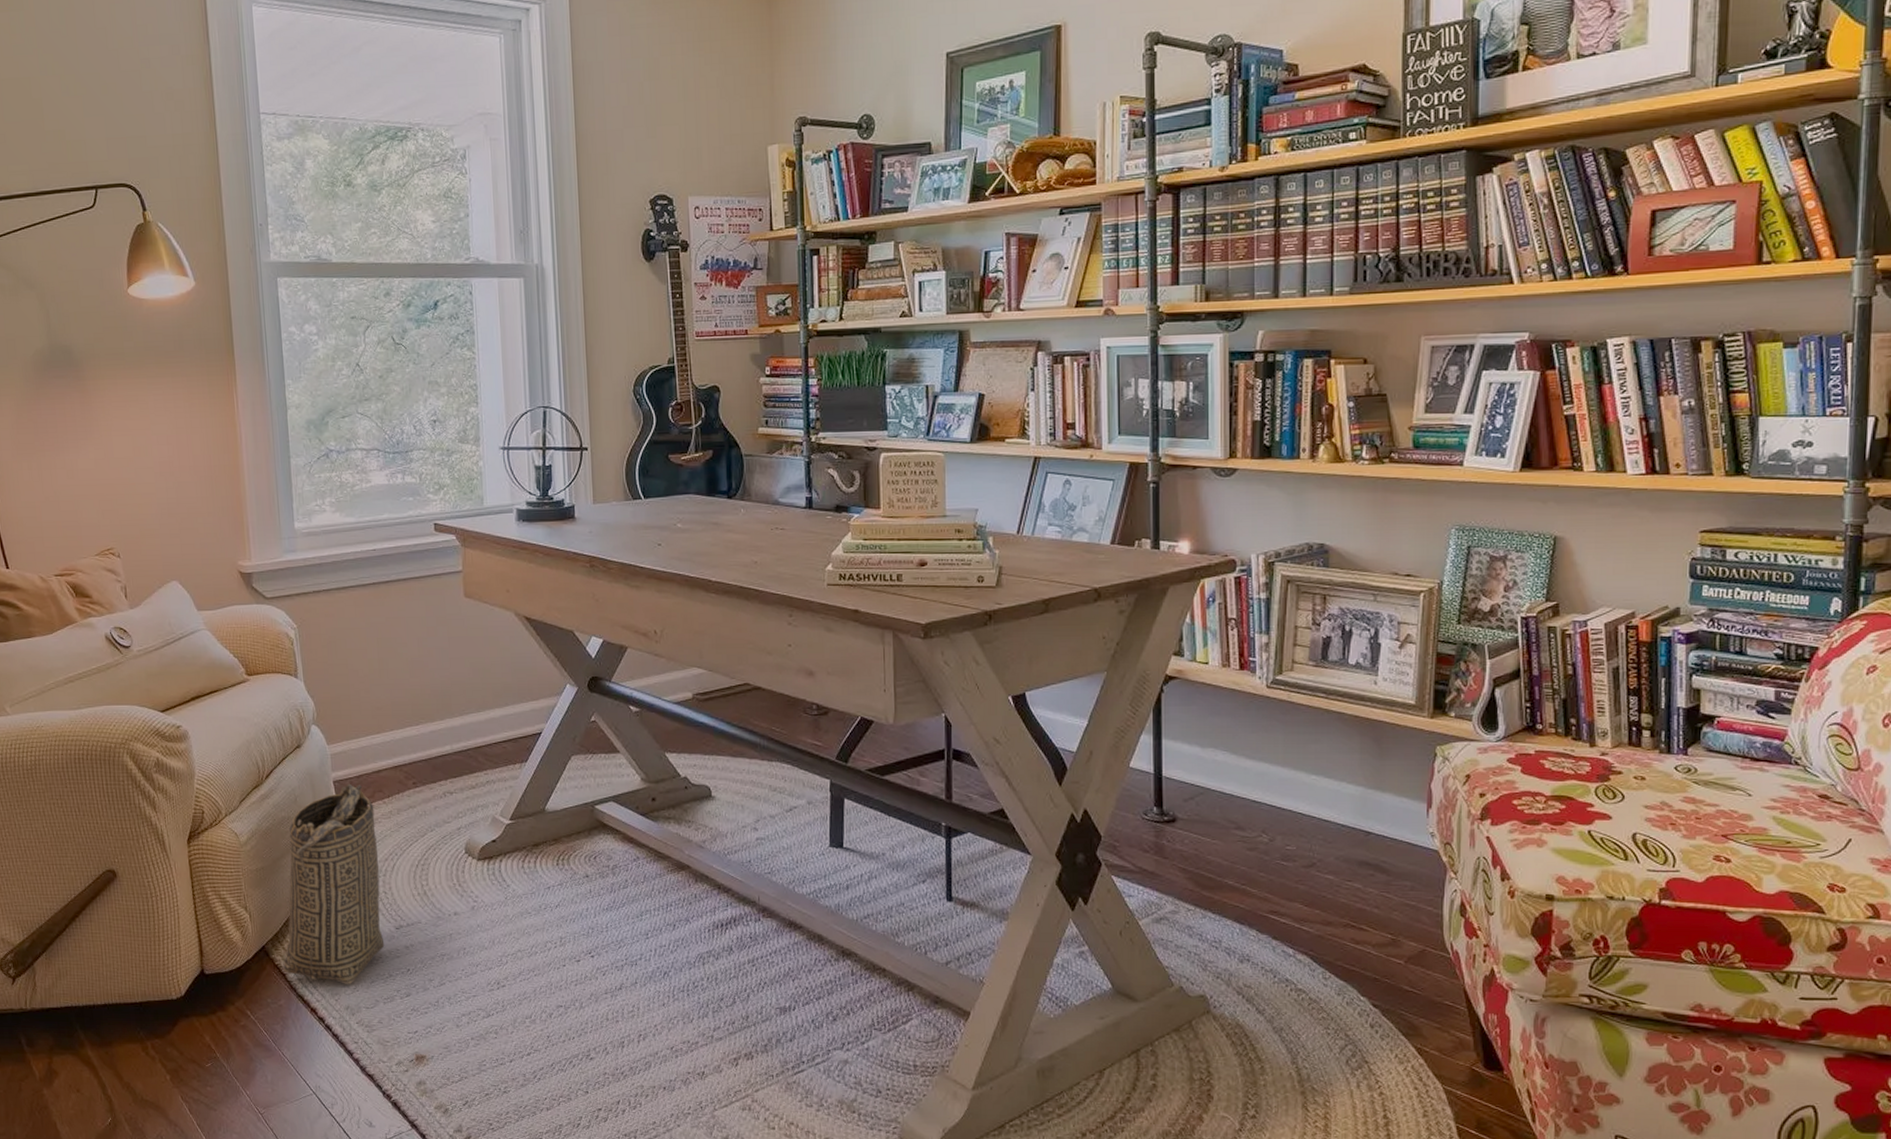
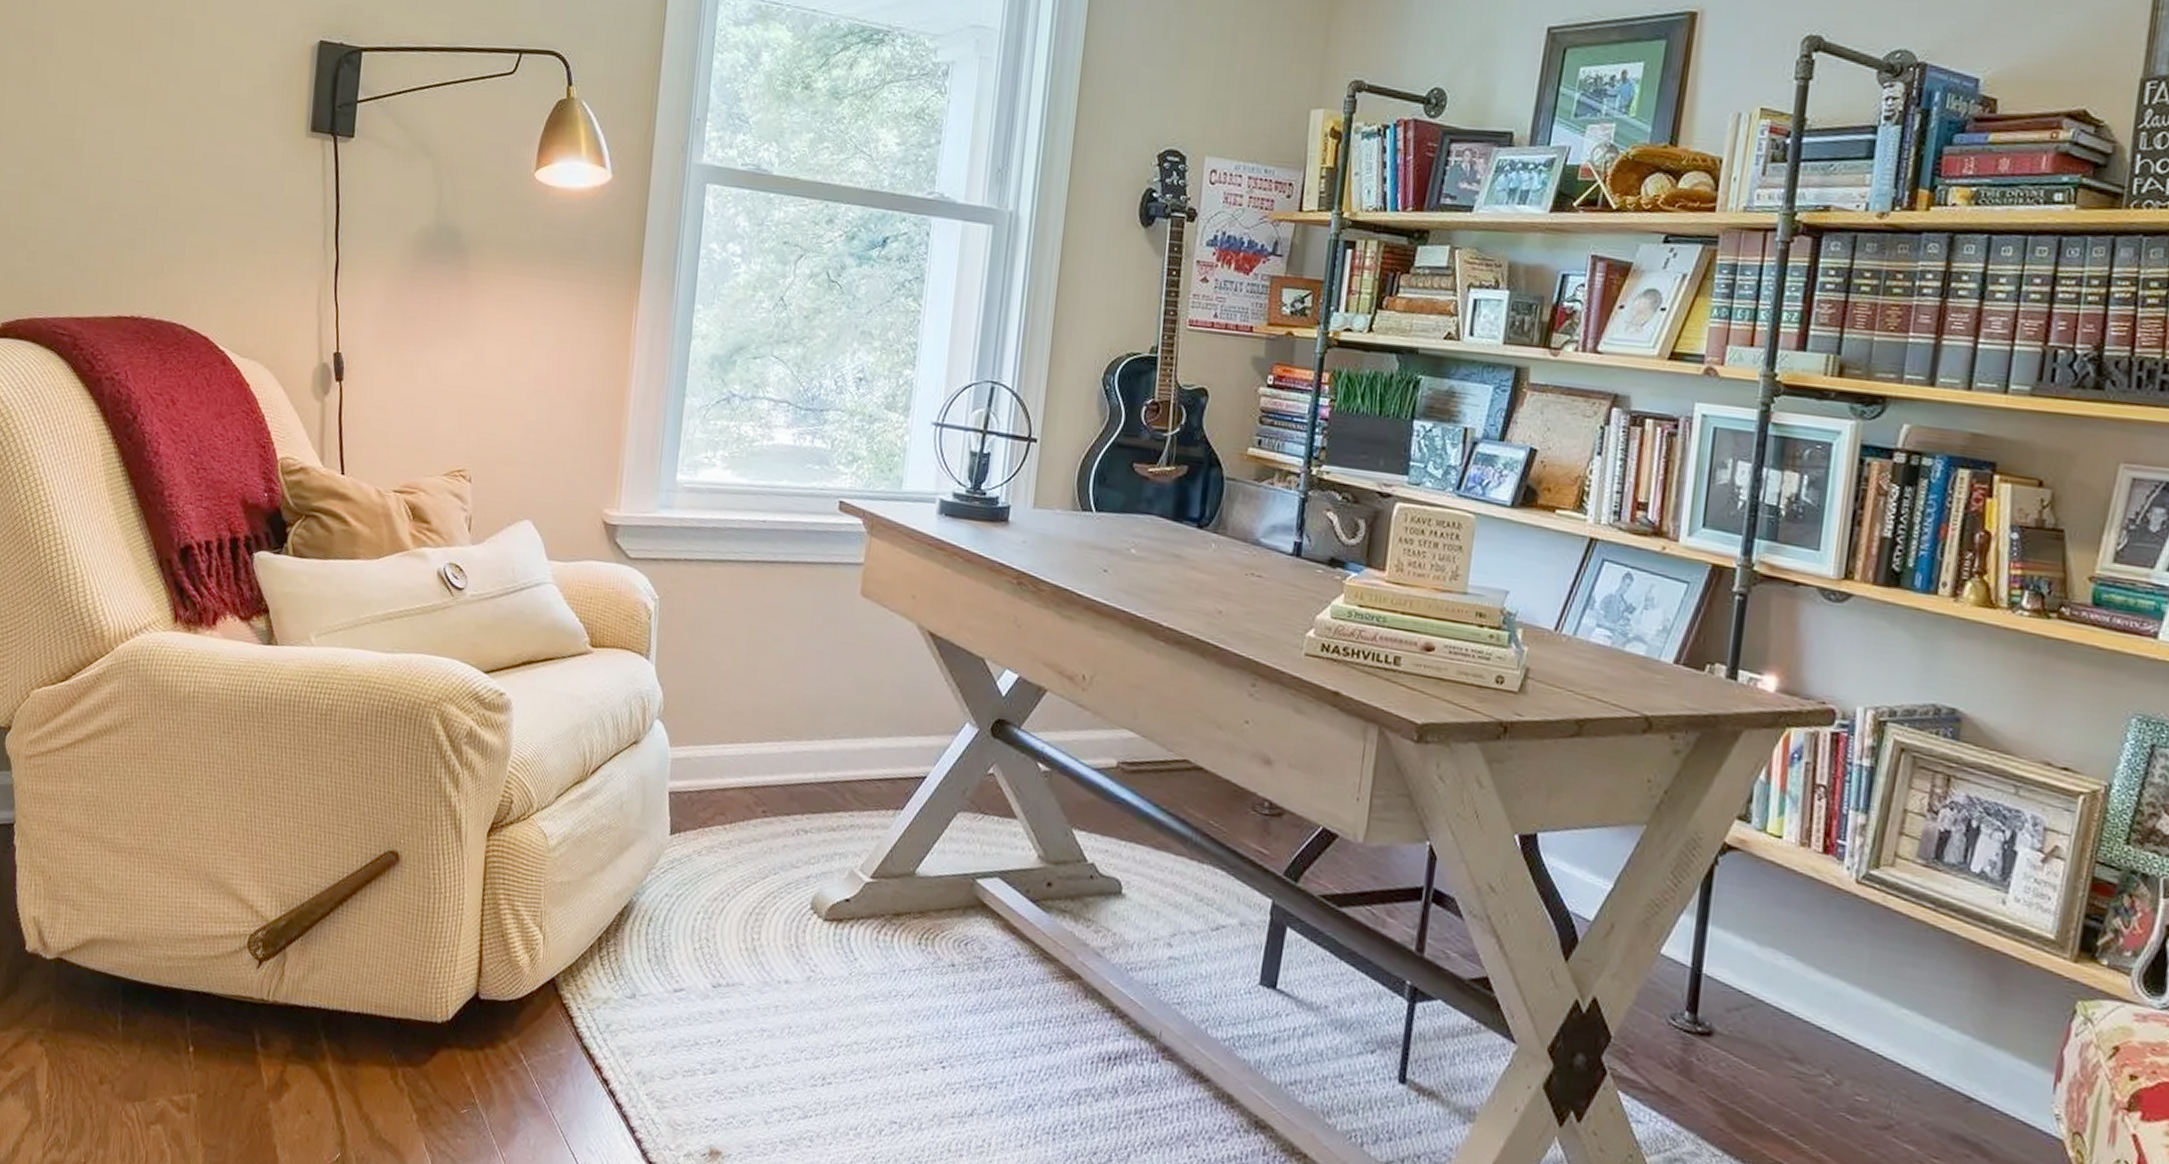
basket: present [283,783,385,985] -> none [571,798,712,1046]

